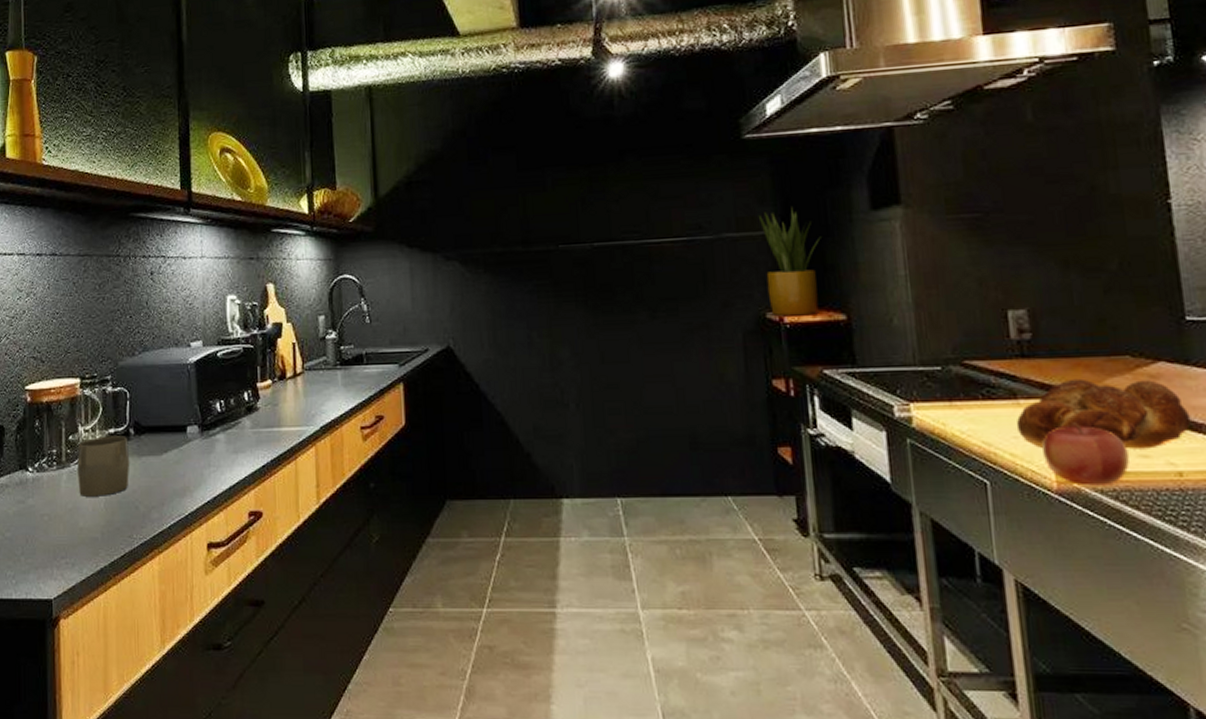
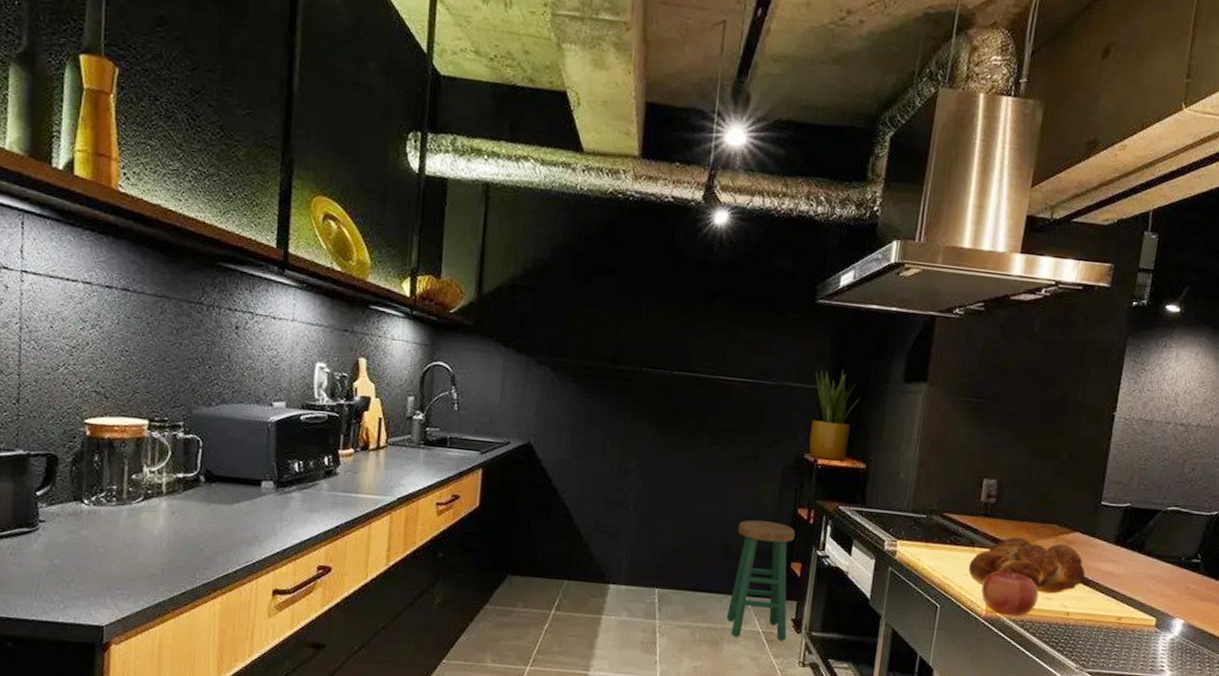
mug: present [77,436,130,497] -> none [139,479,199,536]
stool: none [703,400,791,549] -> present [727,520,795,641]

